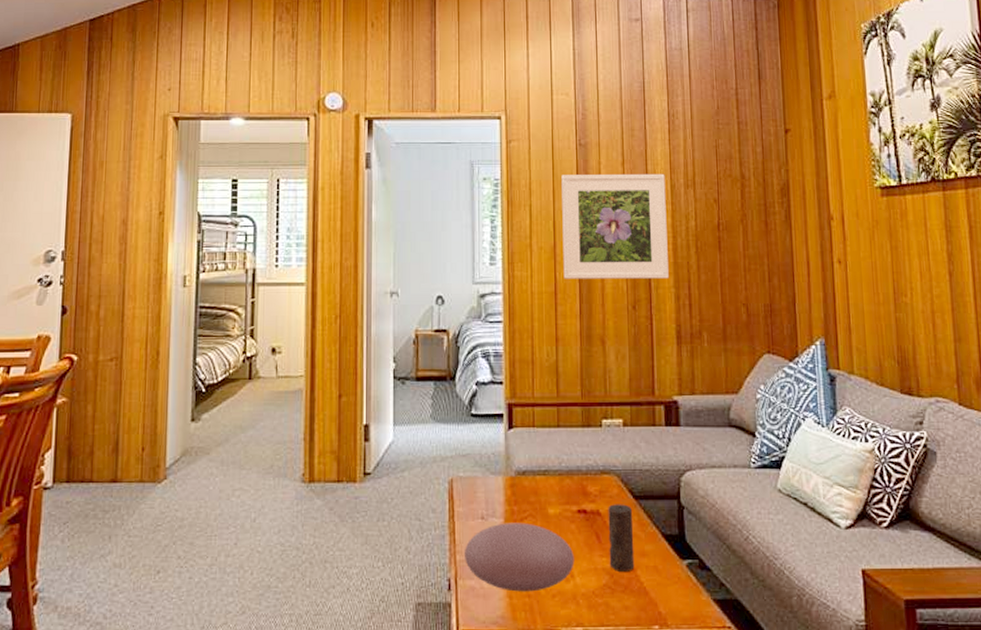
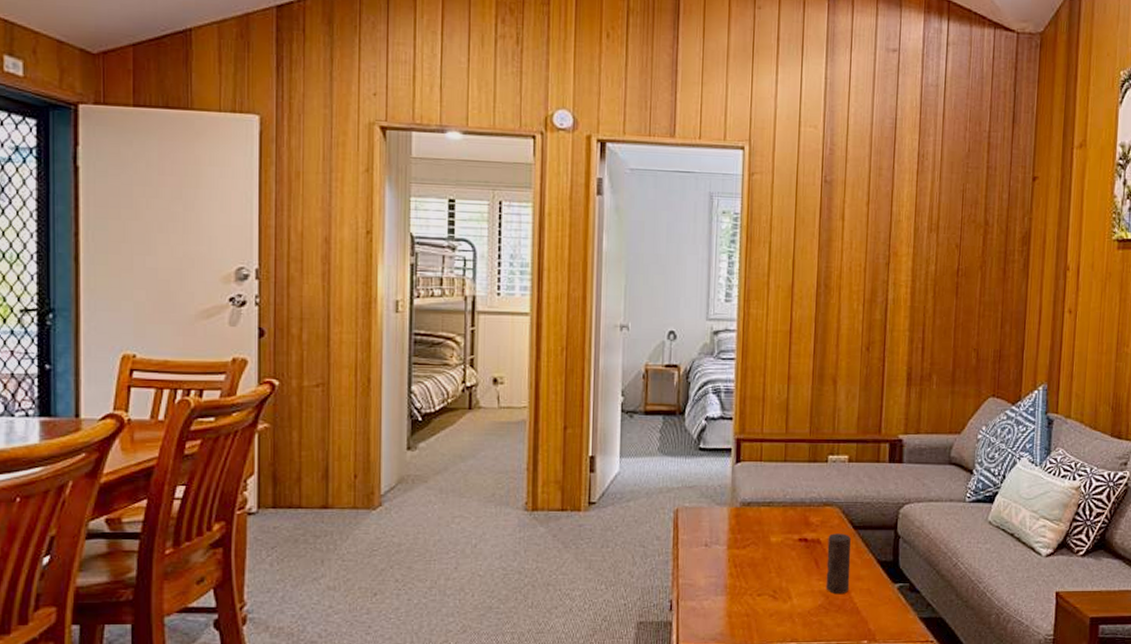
decorative bowl: present [465,523,574,592] -> none [687,550,793,612]
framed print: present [561,173,669,279] -> none [799,212,910,322]

